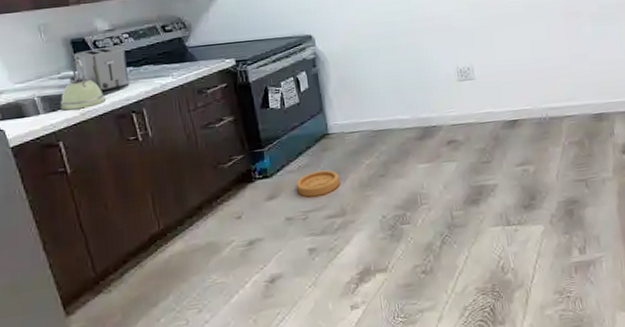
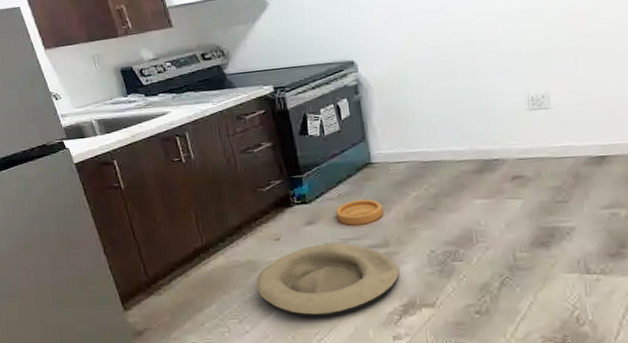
kettle: present [60,56,106,111] -> none [113,83,152,133]
toaster: present [74,47,130,92] -> none [124,74,173,117]
dog bed: none [217,215,356,298] -> present [256,243,400,317]

